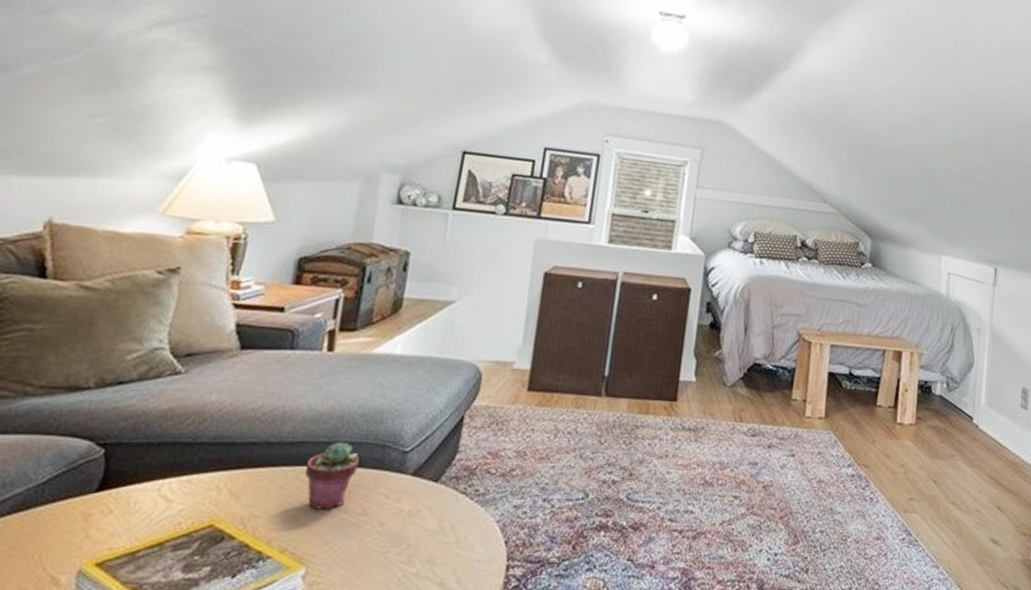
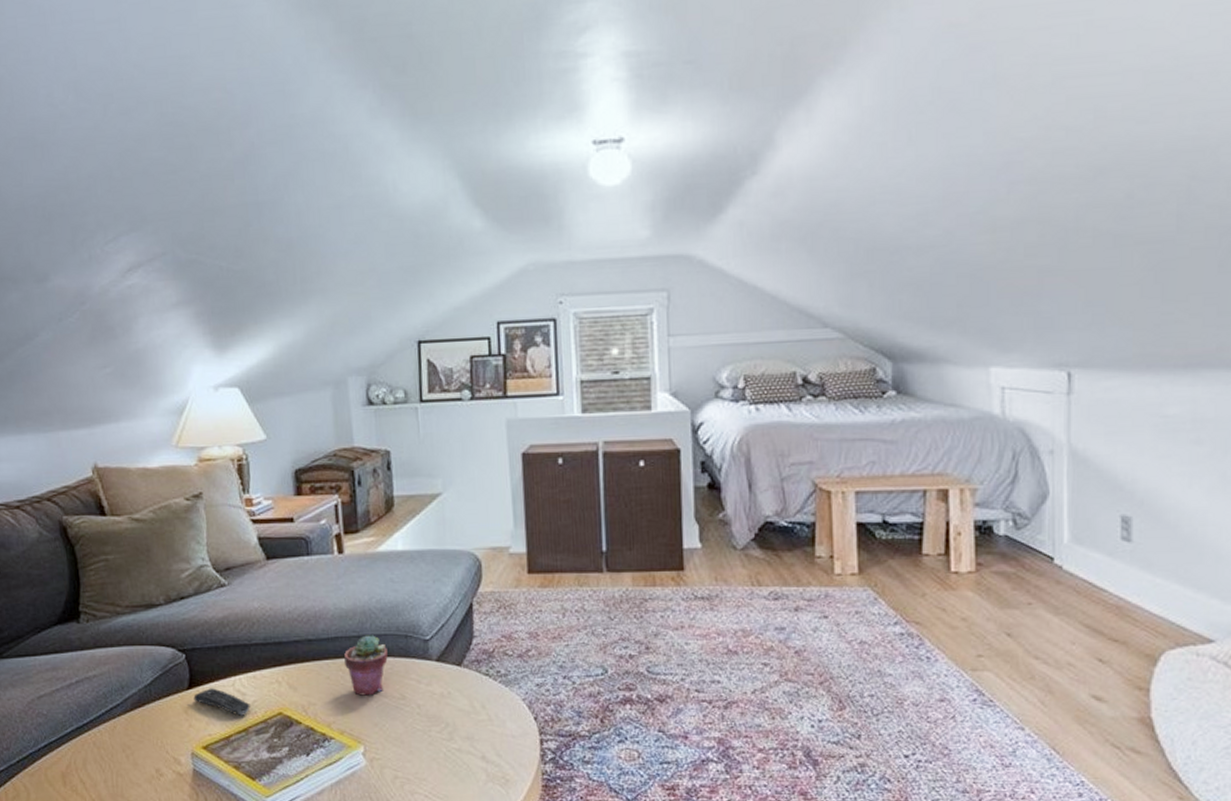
remote control: none [100,491,175,527] -> present [193,688,250,716]

